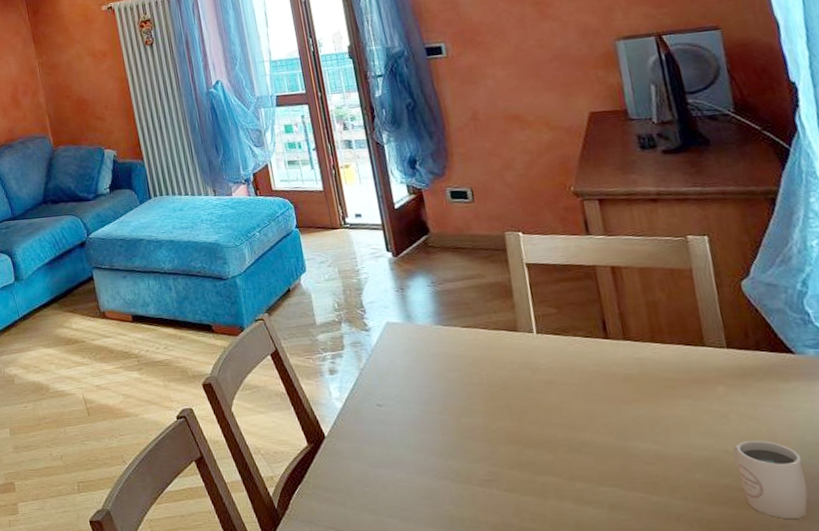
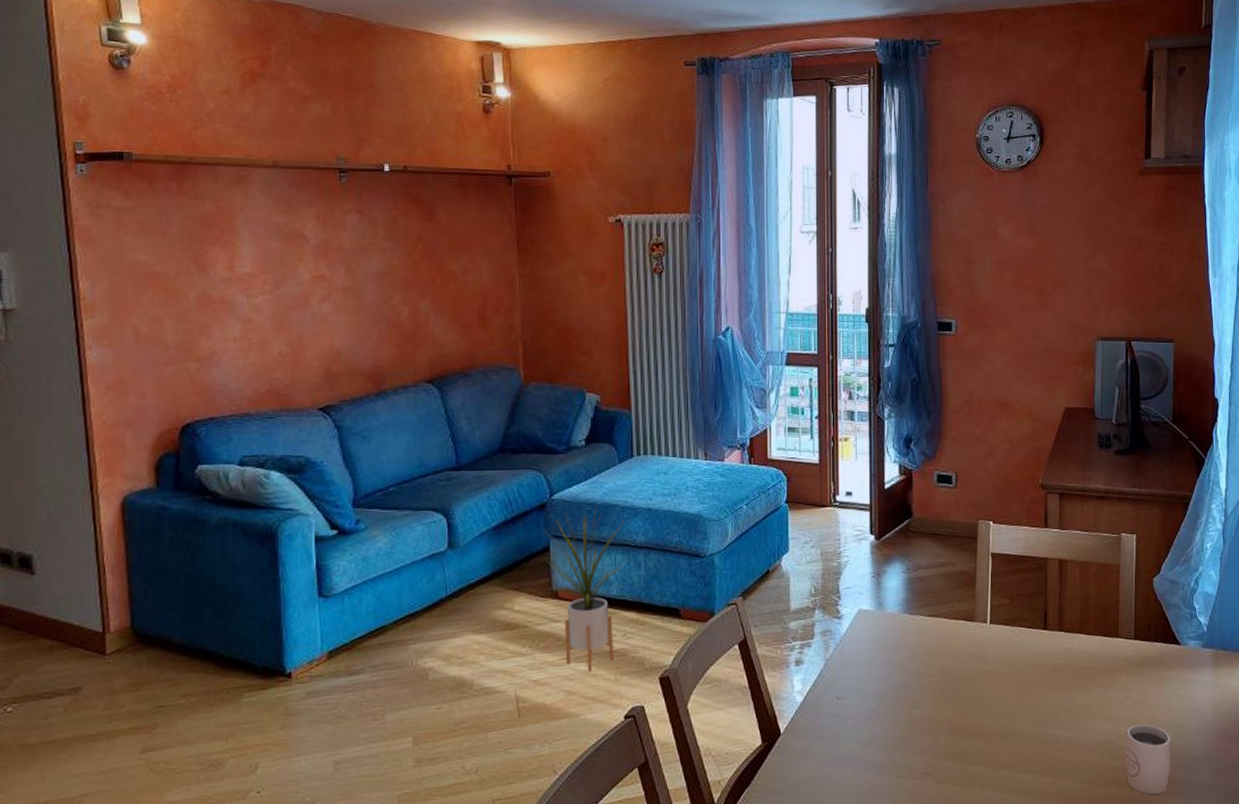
house plant: none [86,242,161,379] -> present [544,507,628,672]

